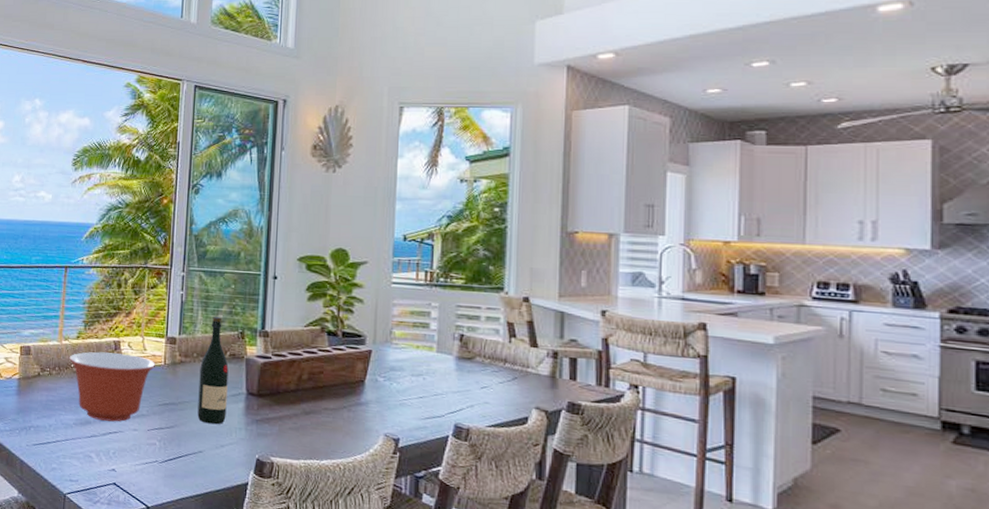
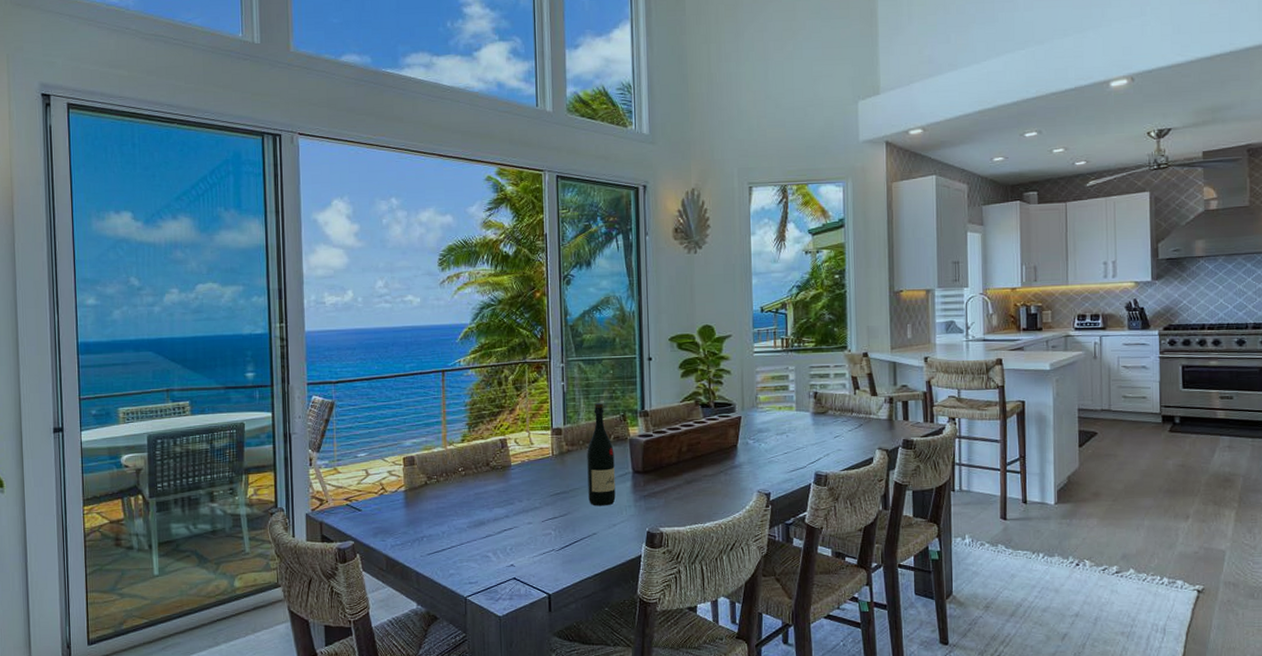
mixing bowl: present [69,351,155,422] -> none [456,451,543,519]

